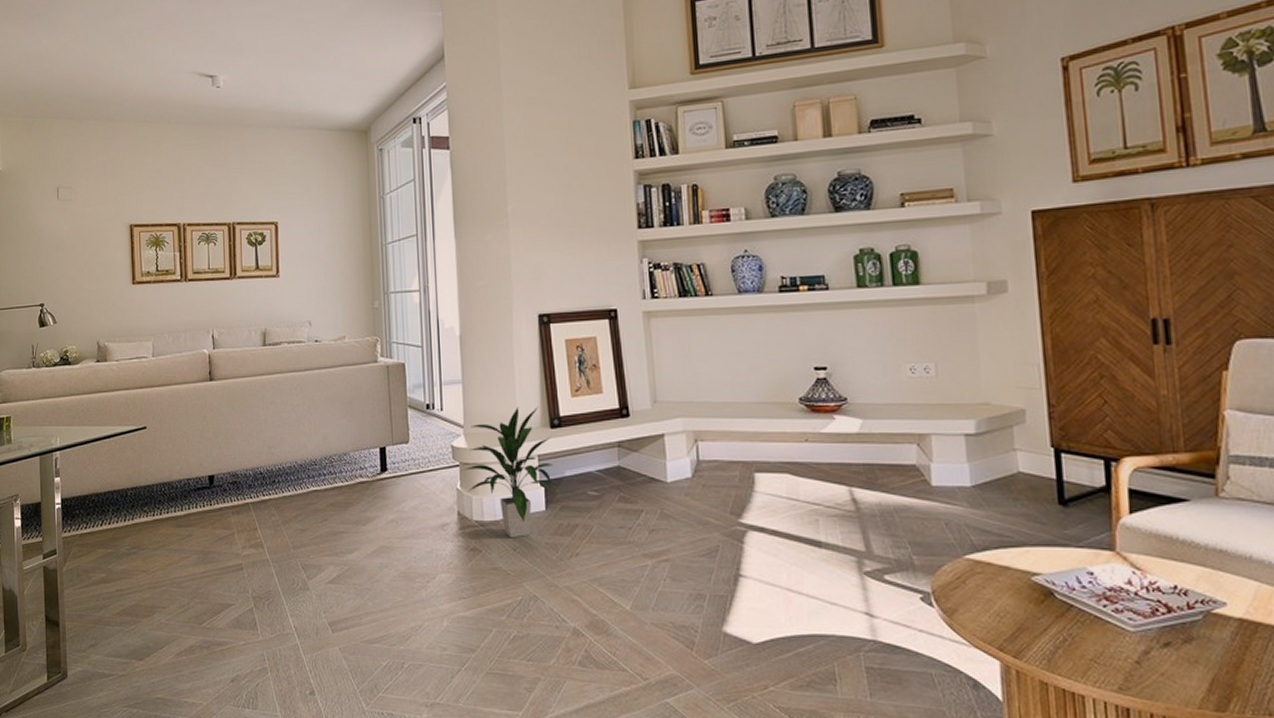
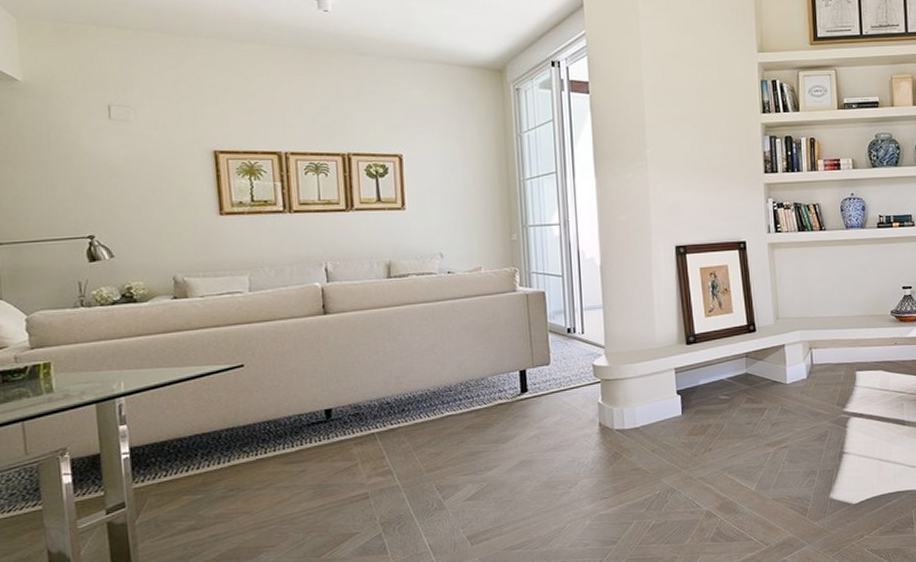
indoor plant: present [463,406,559,538] -> none [604,326,694,442]

